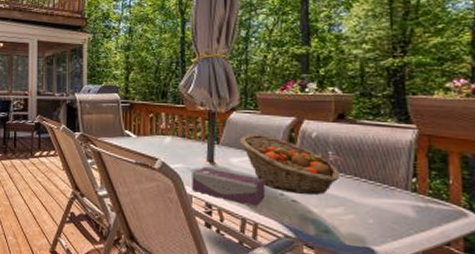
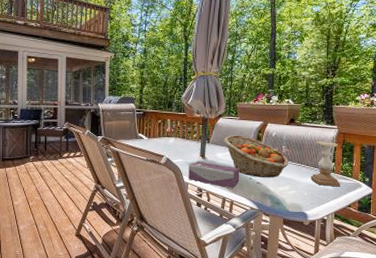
candle holder: none [377,145,429,214] -> present [310,141,340,187]

